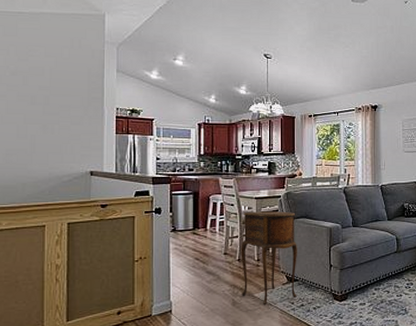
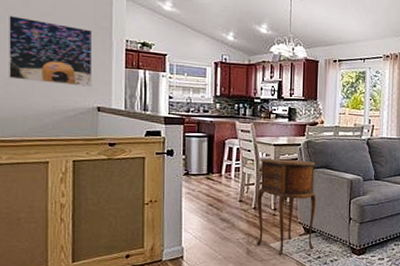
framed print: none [10,91,86,153] -> present [9,15,93,87]

